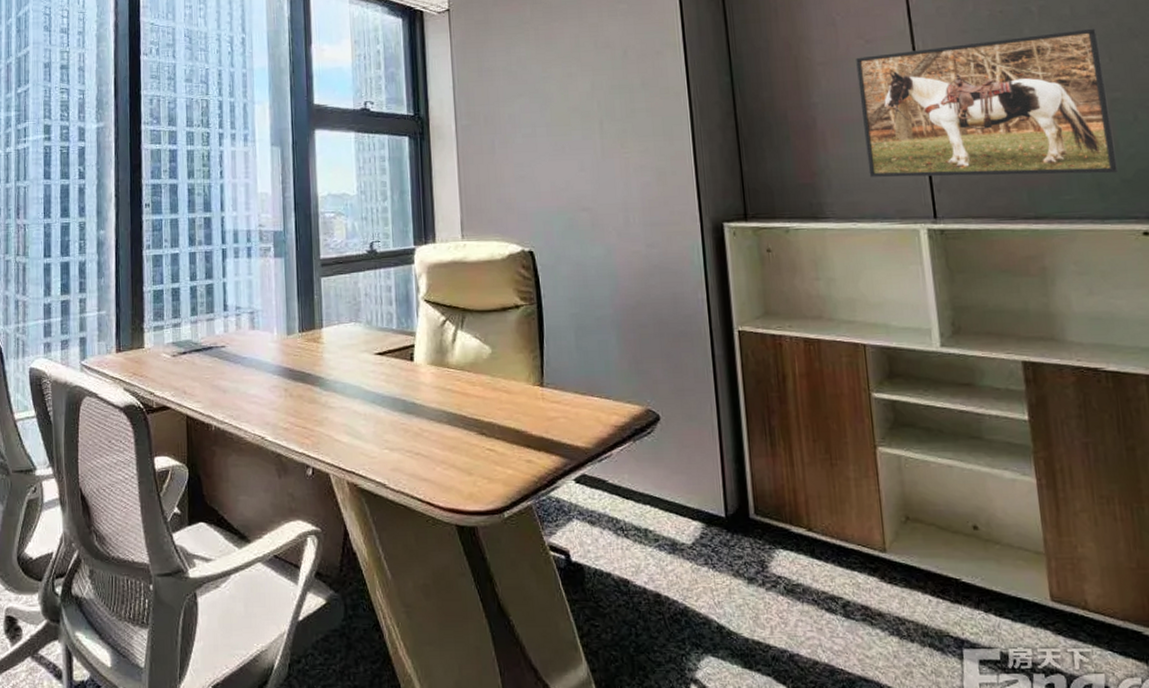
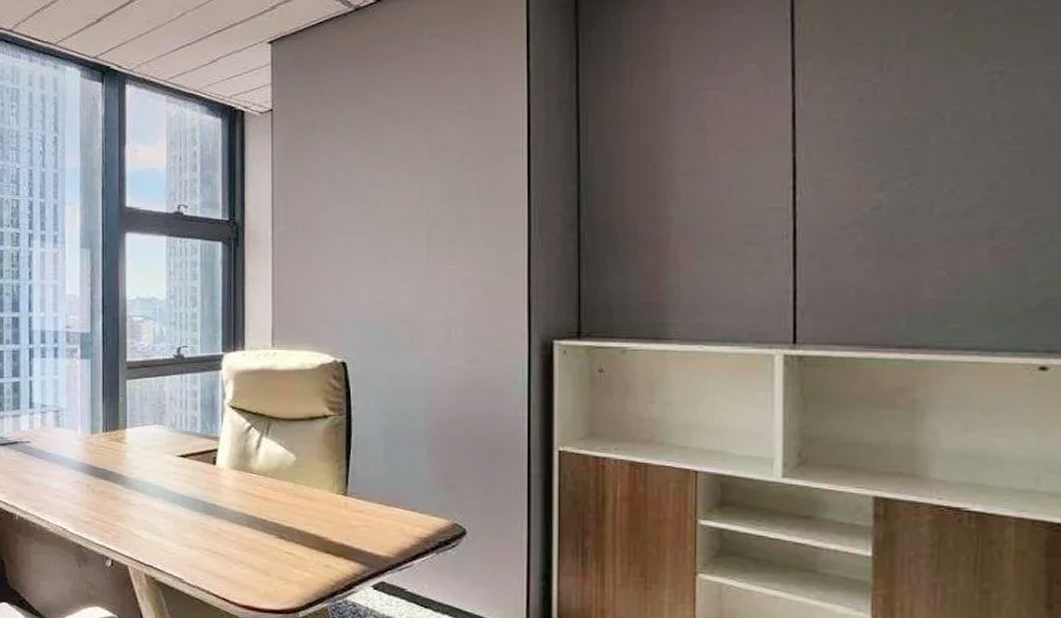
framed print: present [856,28,1118,178] -> none [723,138,1021,302]

